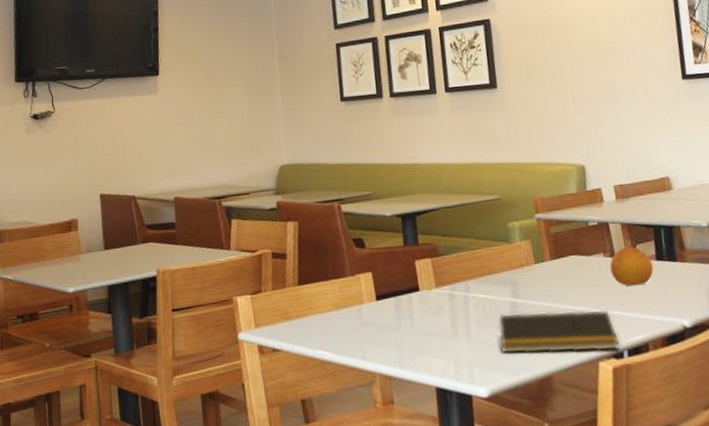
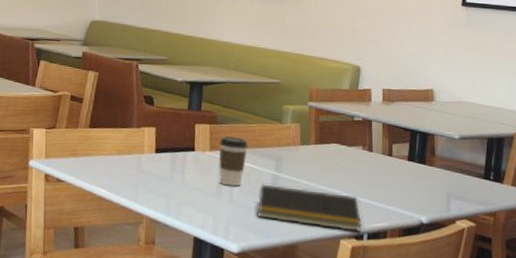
coffee cup: none [445,266,478,323] -> present [219,135,248,187]
fruit: present [610,246,654,286] -> none [365,144,404,180]

